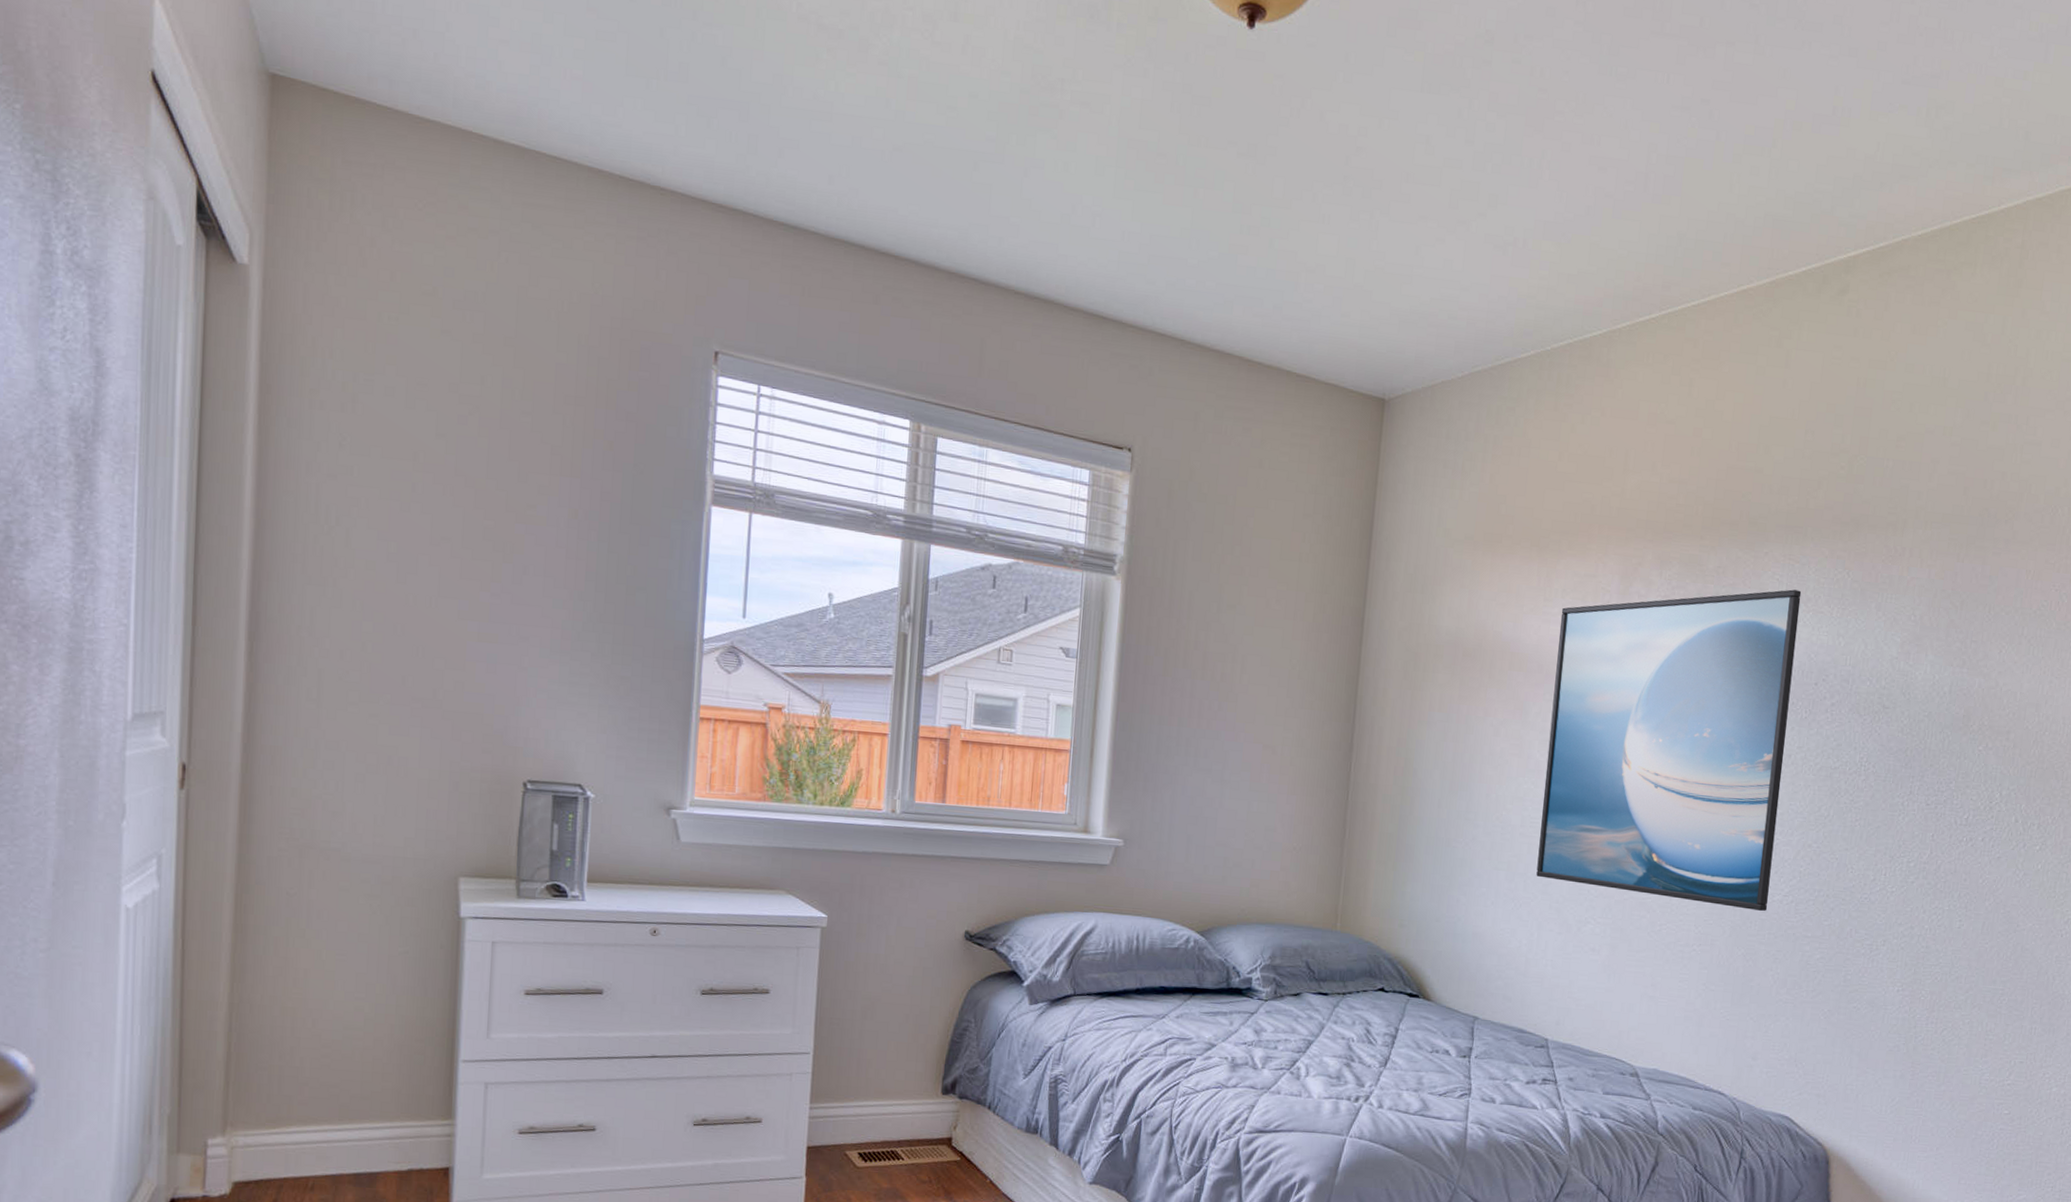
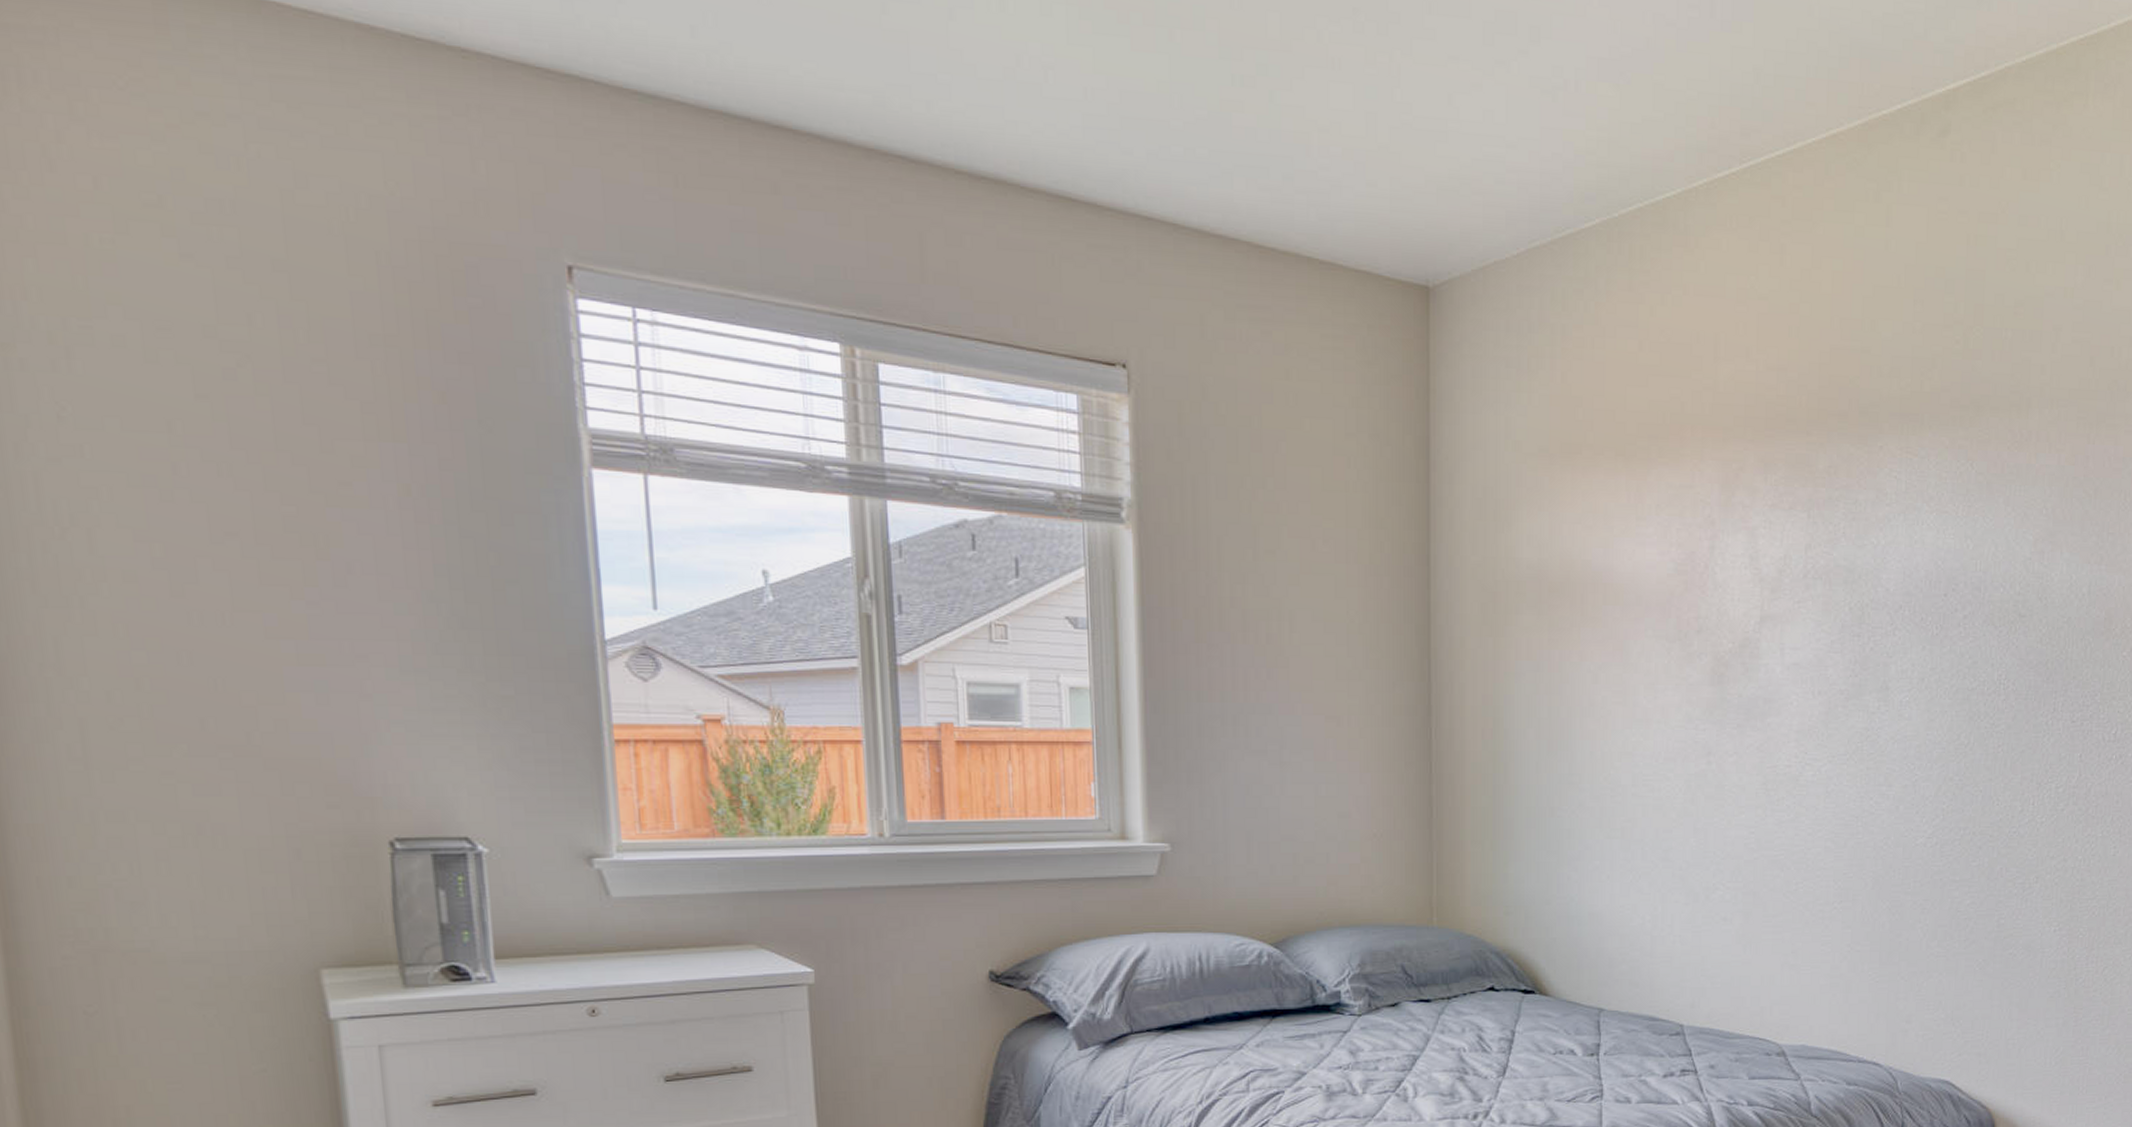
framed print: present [1536,589,1802,912] -> none [1654,487,1923,858]

